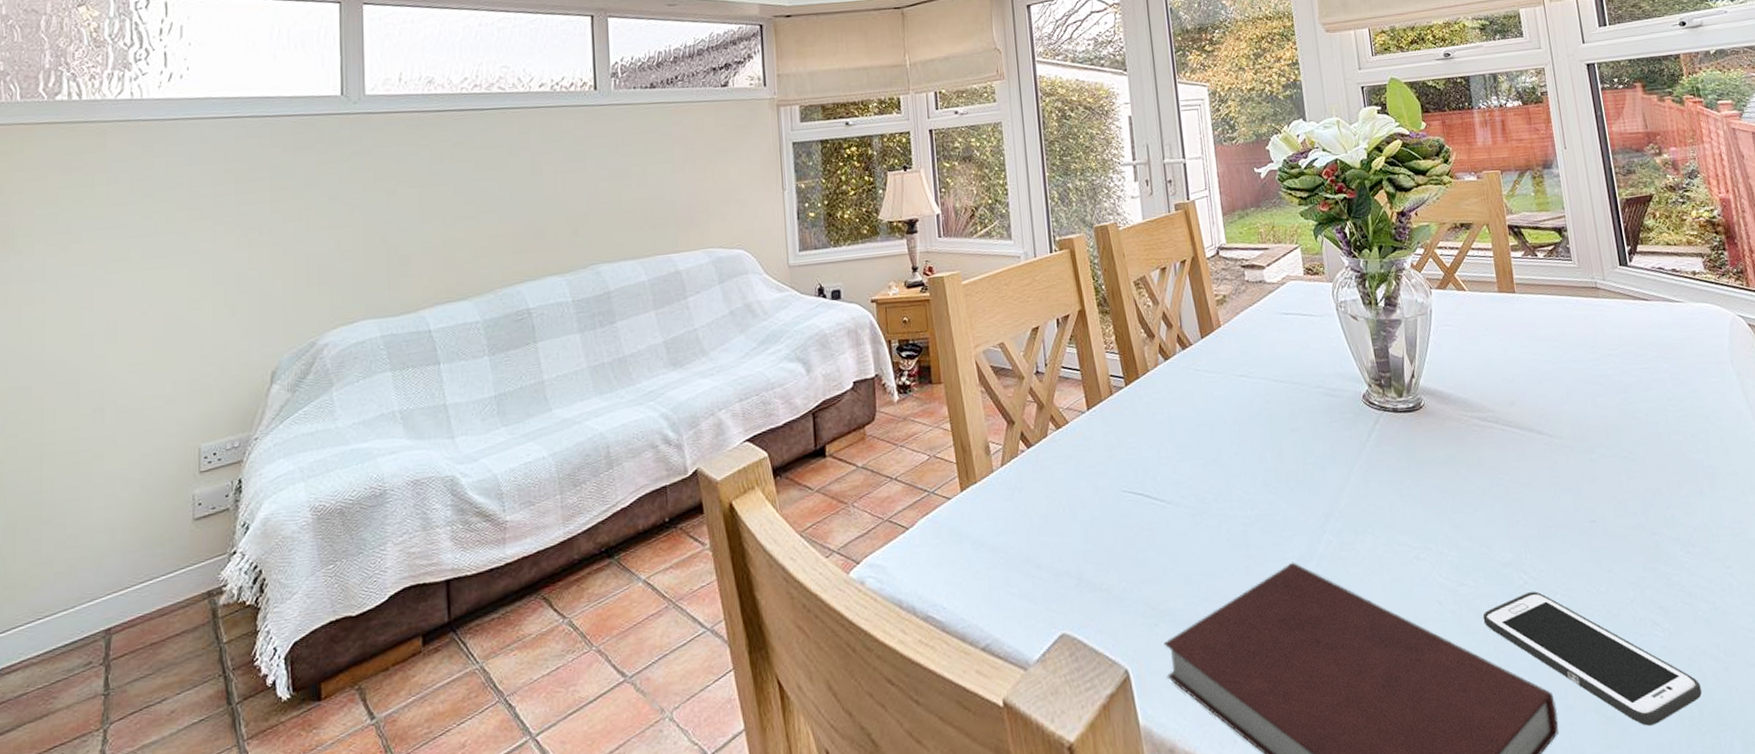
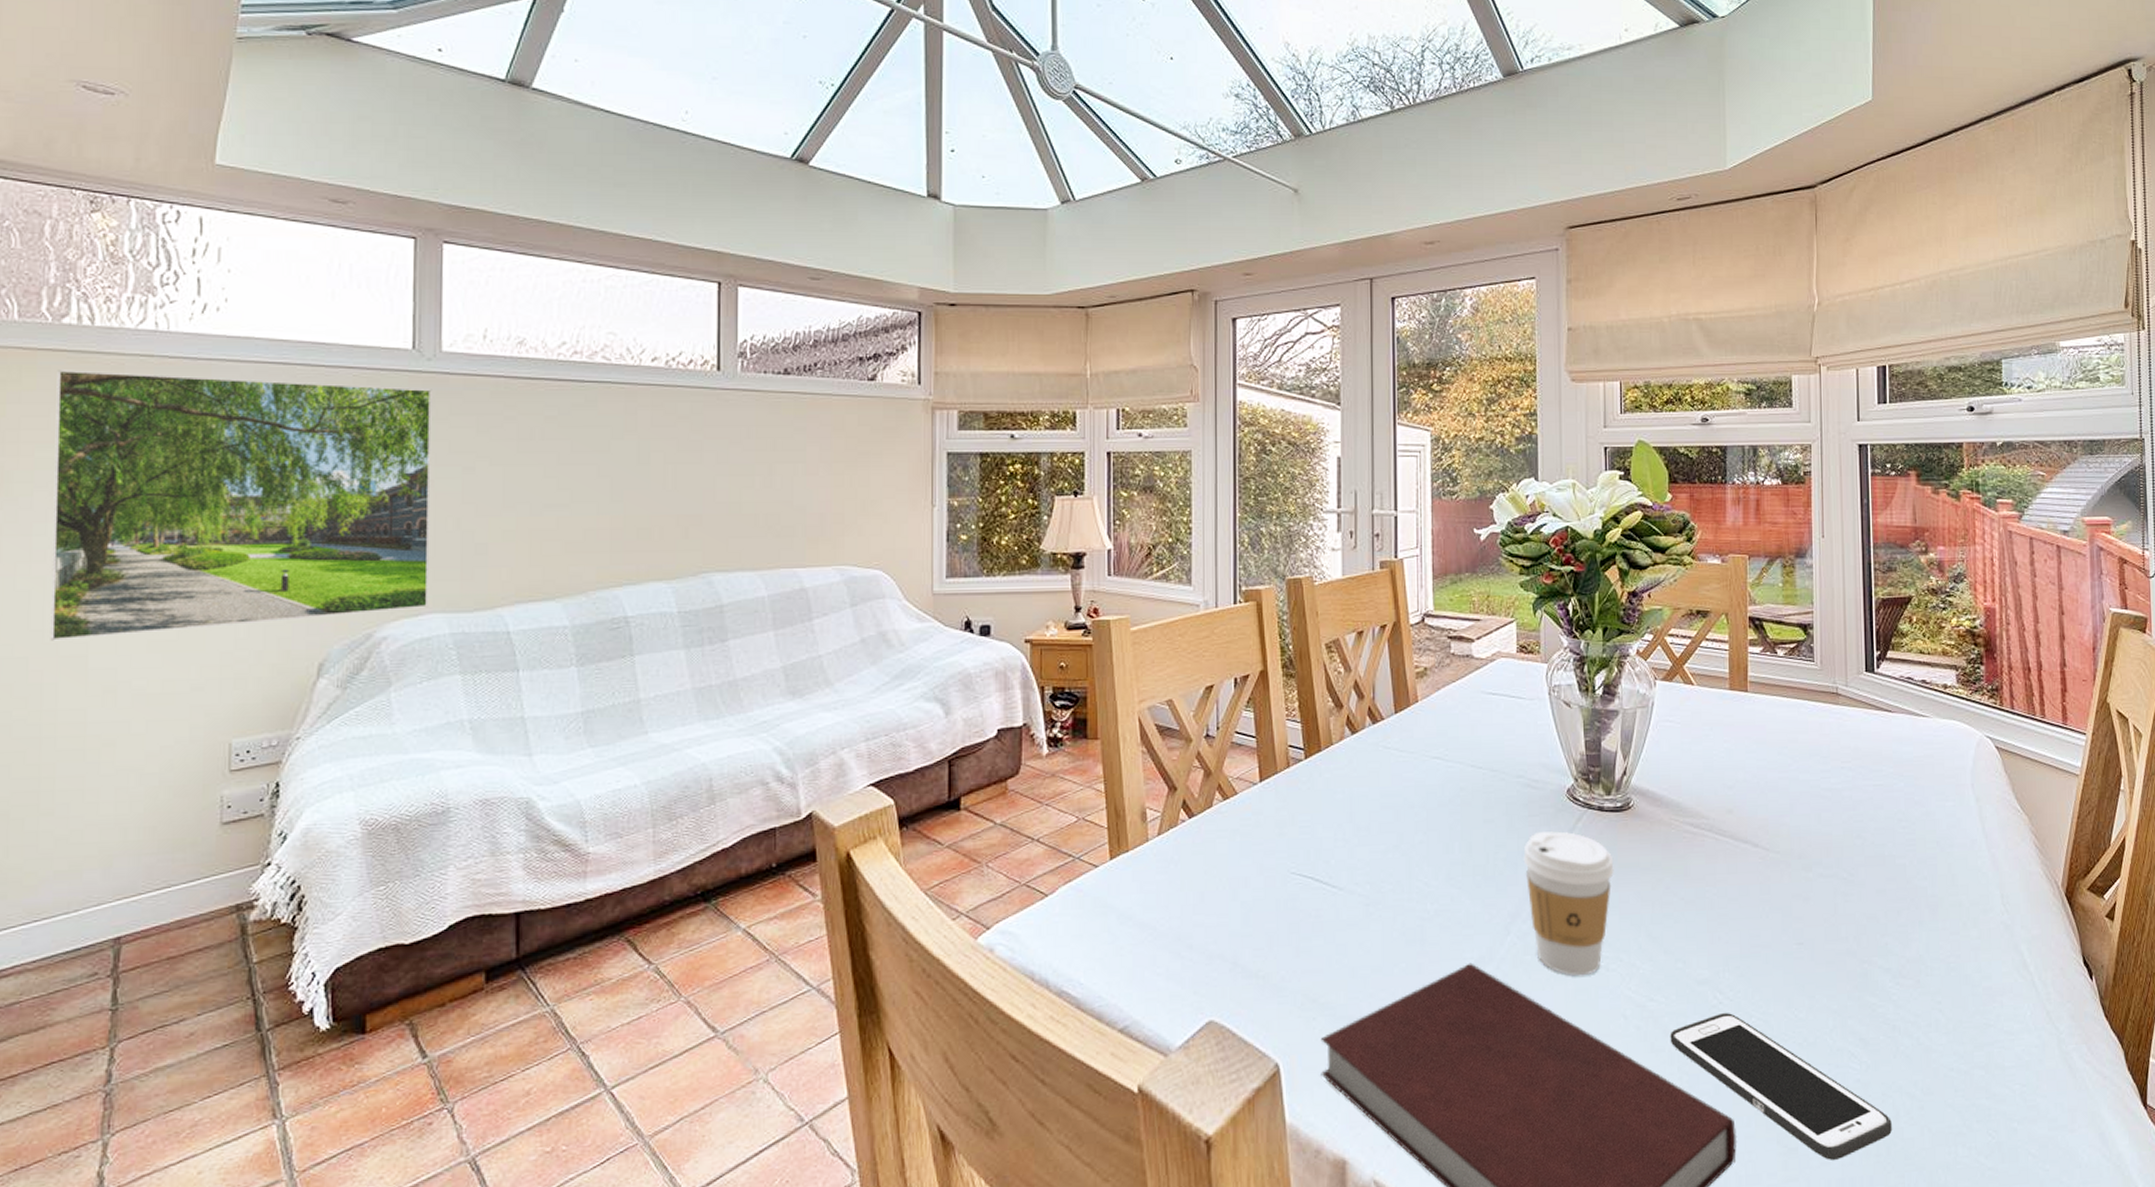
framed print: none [49,127,362,371] -> present [50,370,432,641]
coffee cup: none [1330,434,1414,568] -> present [1523,831,1614,976]

